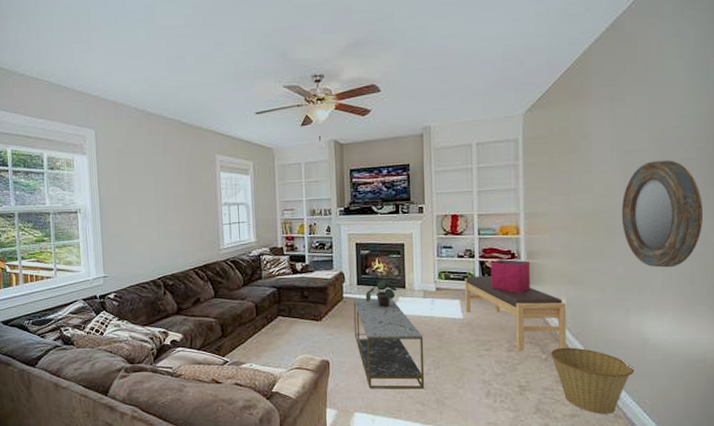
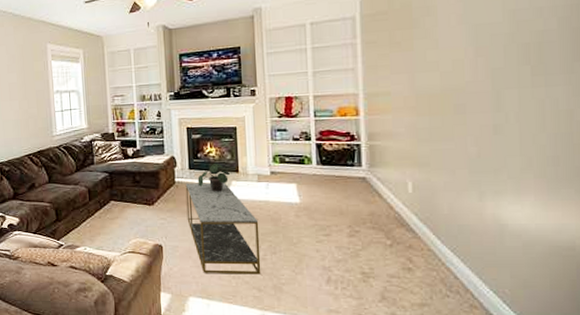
bench: present [465,275,567,352] -> none [301,158,414,237]
storage bin: present [491,259,531,292] -> none [328,142,373,176]
basket: present [550,347,635,414] -> none [395,233,492,304]
home mirror: present [621,160,702,268] -> none [472,32,567,148]

